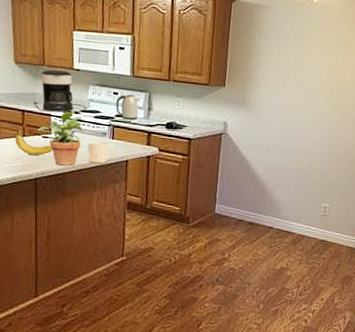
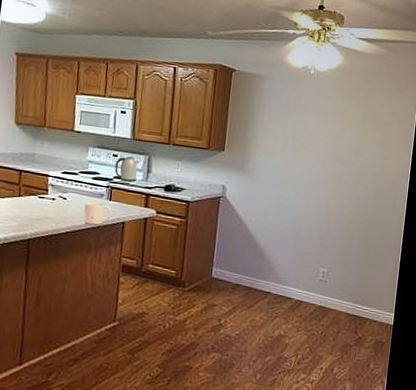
fruit: present [15,127,53,156] -> none [10,186,49,216]
coffee maker: present [32,69,88,113] -> none [31,131,86,174]
potted plant: present [38,111,84,166] -> none [35,171,81,227]

